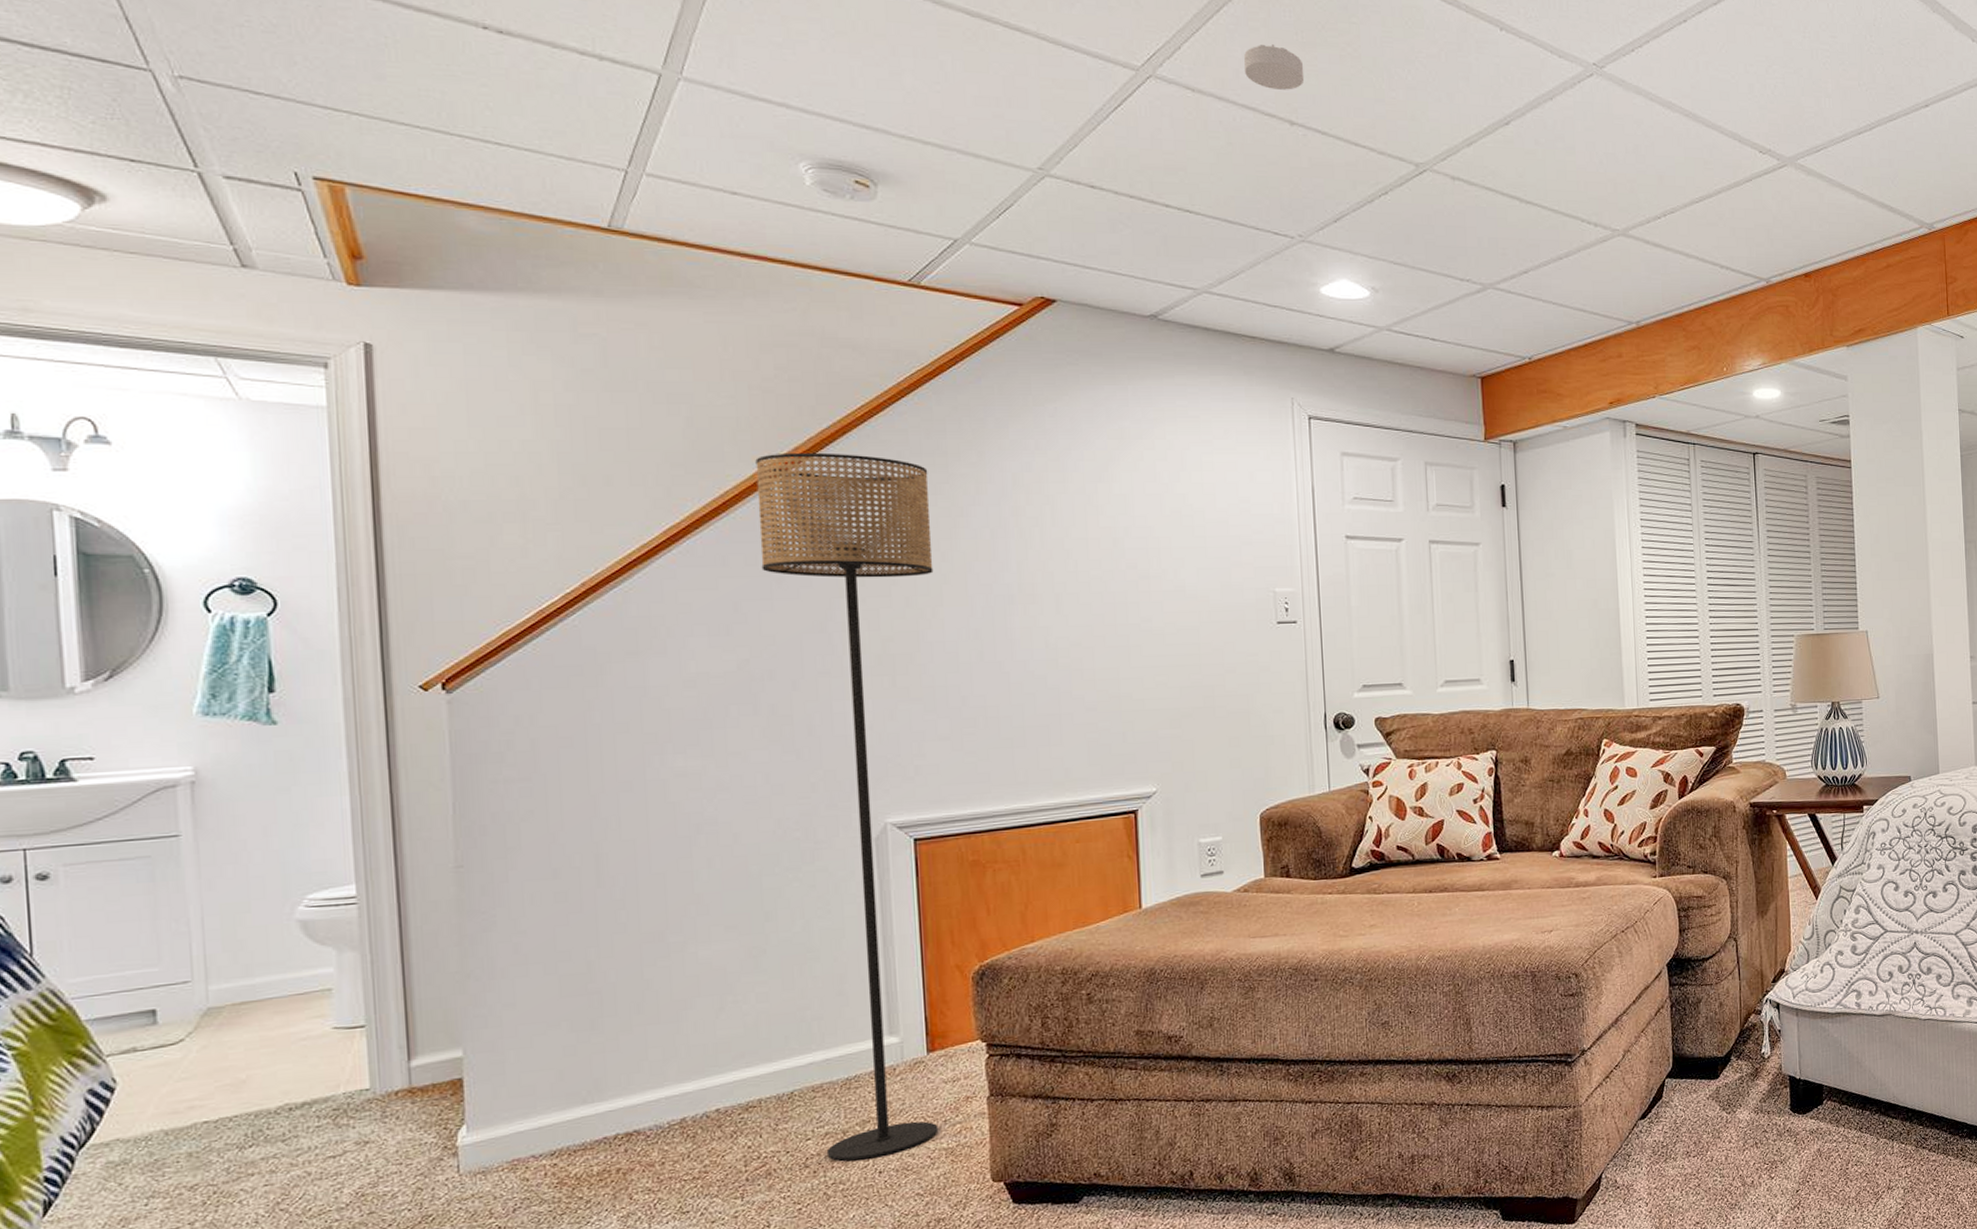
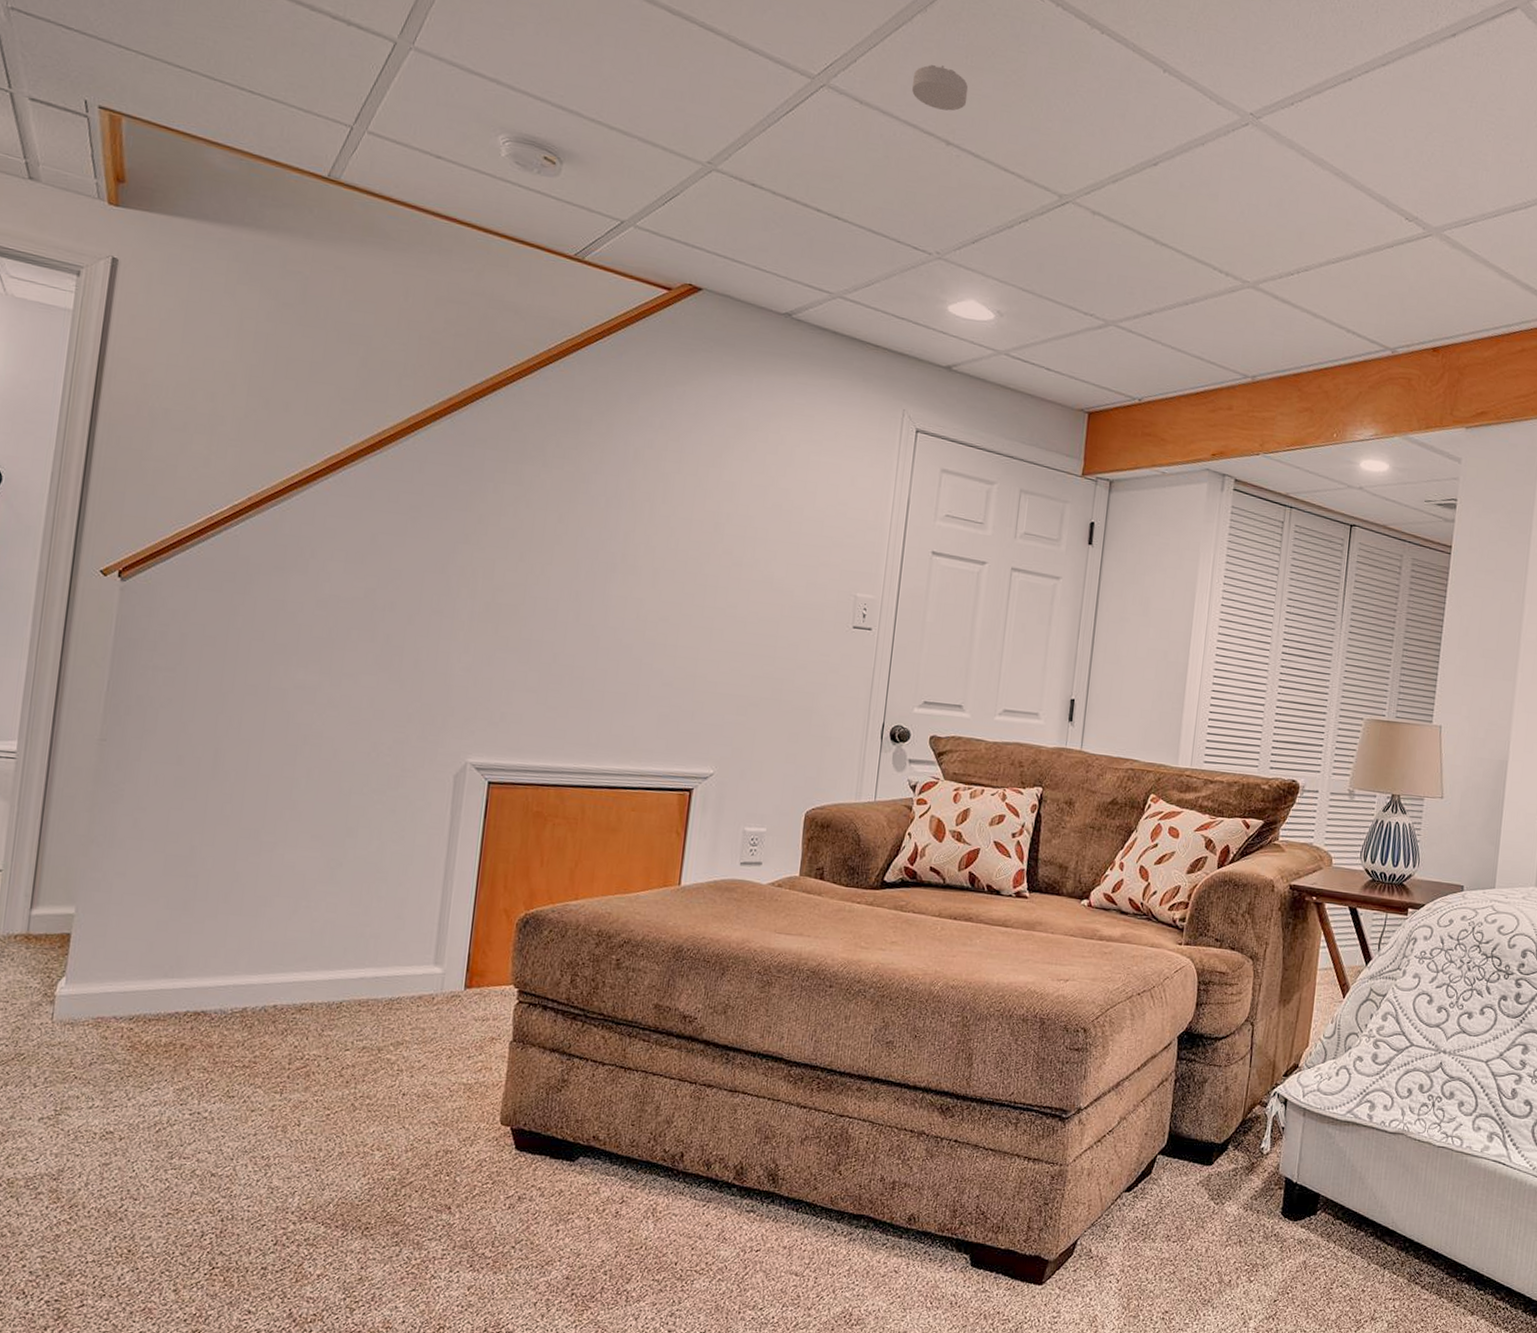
floor lamp: present [755,452,939,1161] -> none [360,401,561,1080]

